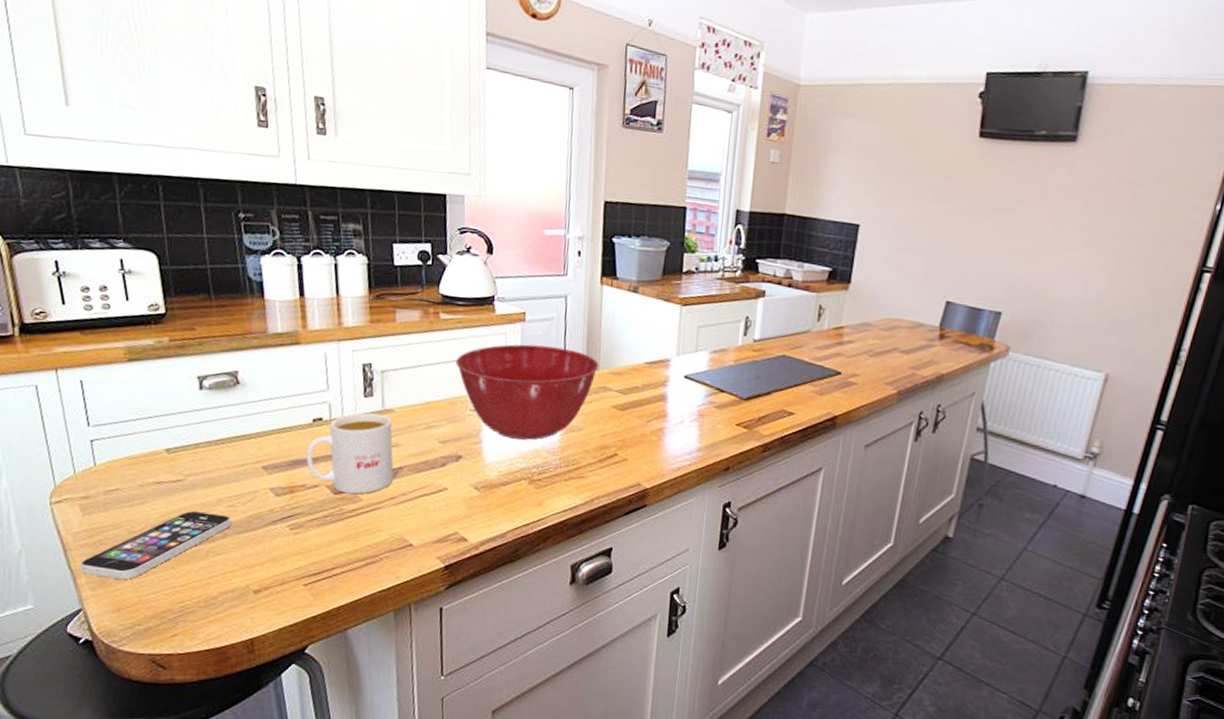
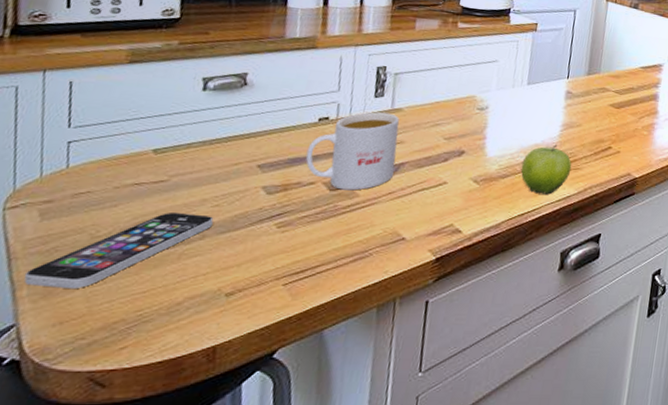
mixing bowl: present [456,344,599,440] -> none [468,50,600,136]
fruit: none [522,449,576,504] -> present [521,144,572,195]

